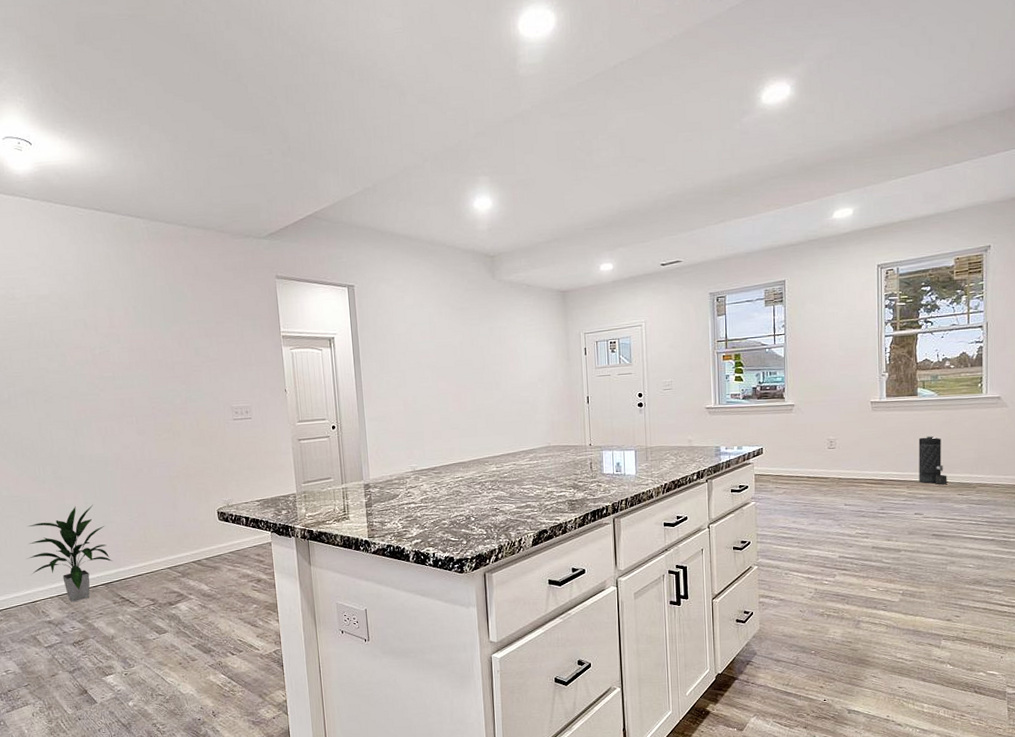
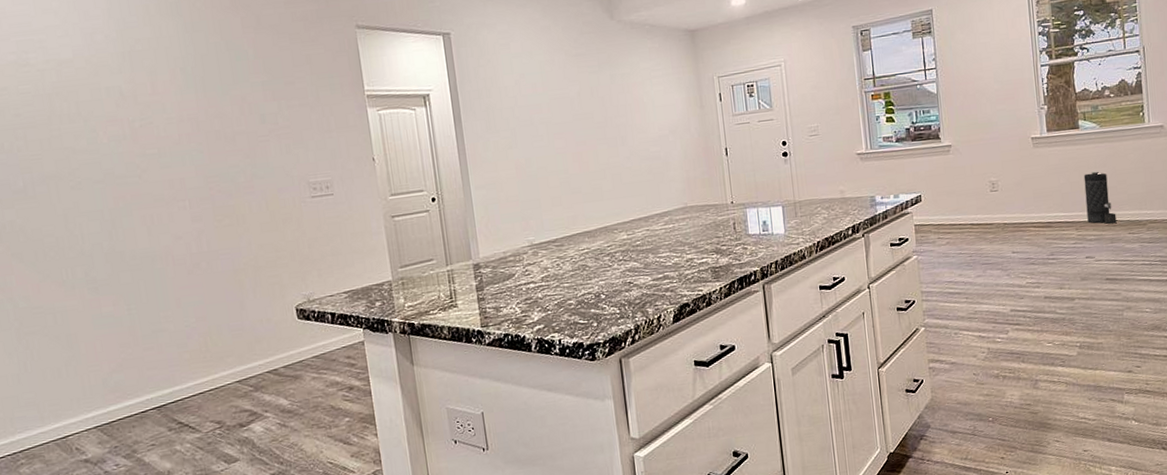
indoor plant: present [26,505,113,603] -> none [53,311,166,434]

